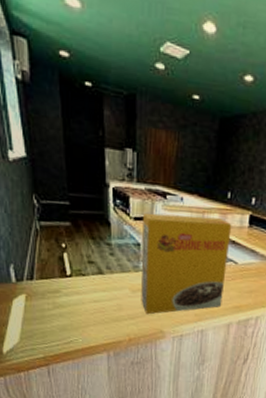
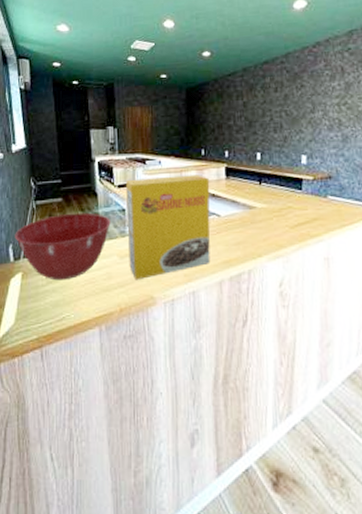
mixing bowl: none [16,240,124,307] -> present [15,212,111,281]

